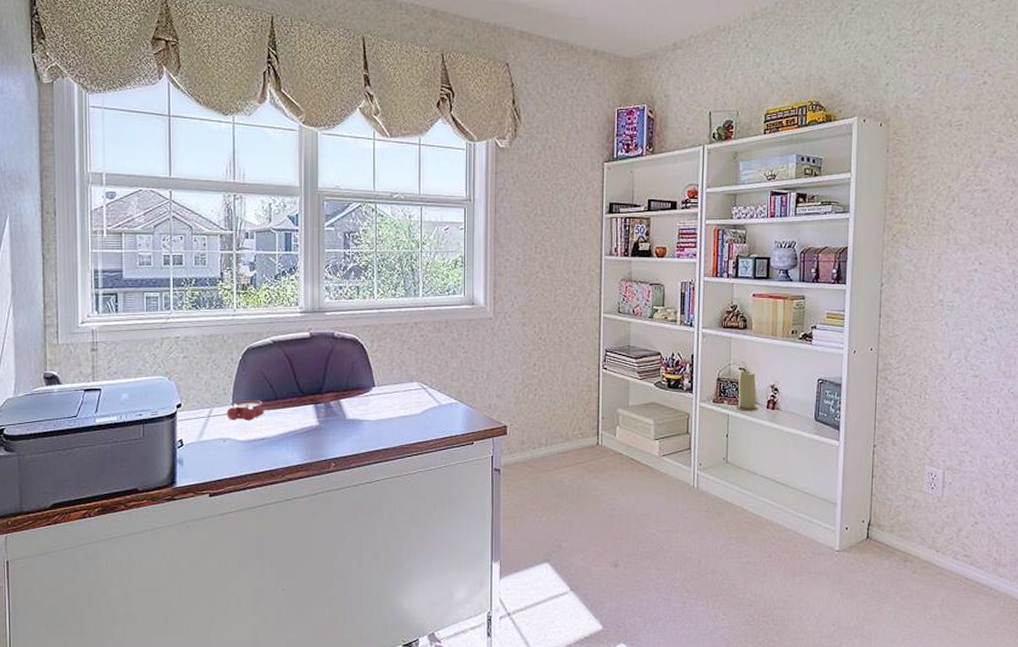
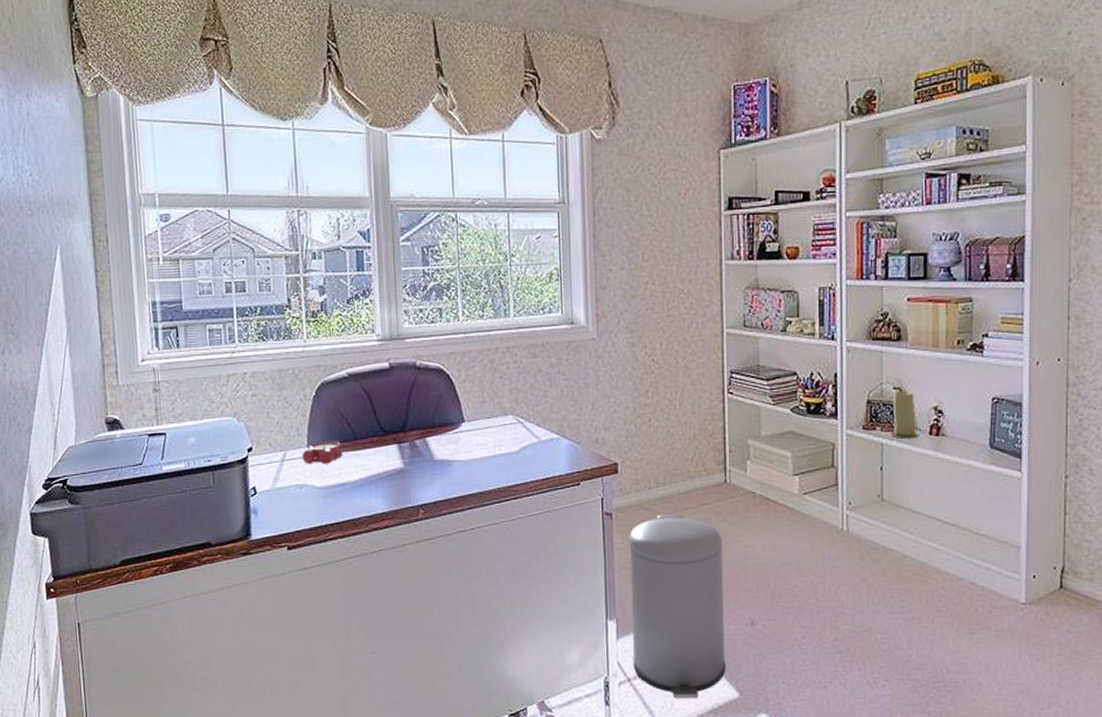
pedal bin: none [513,471,593,631] -> present [629,514,725,699]

